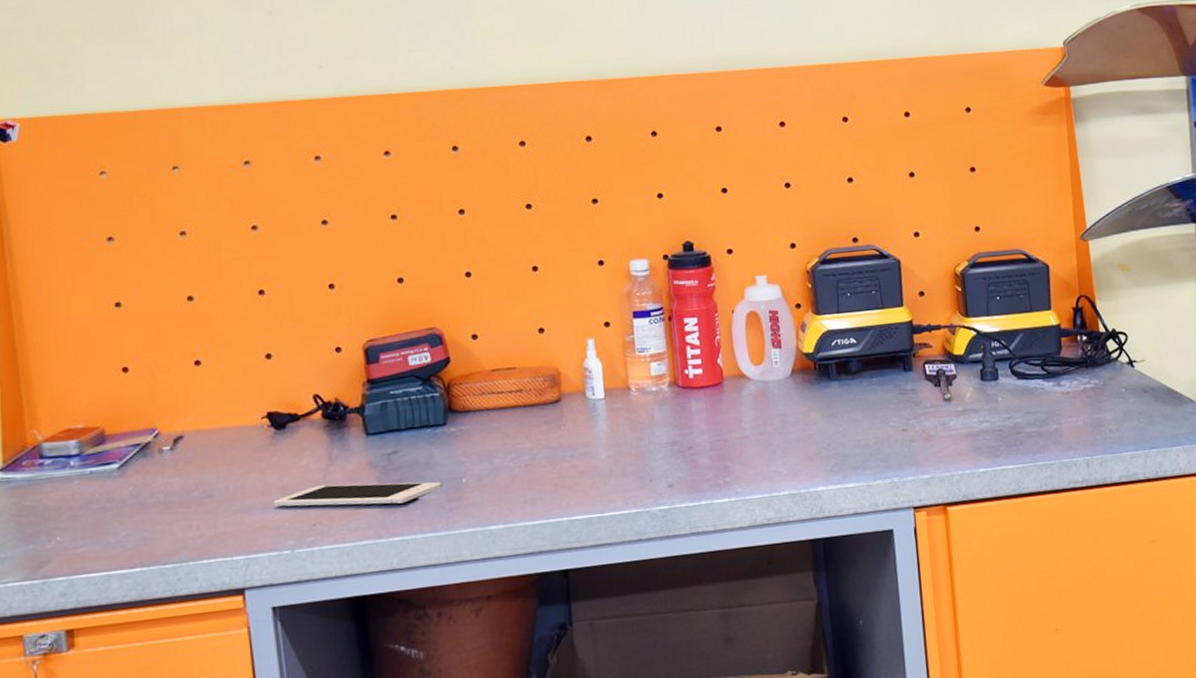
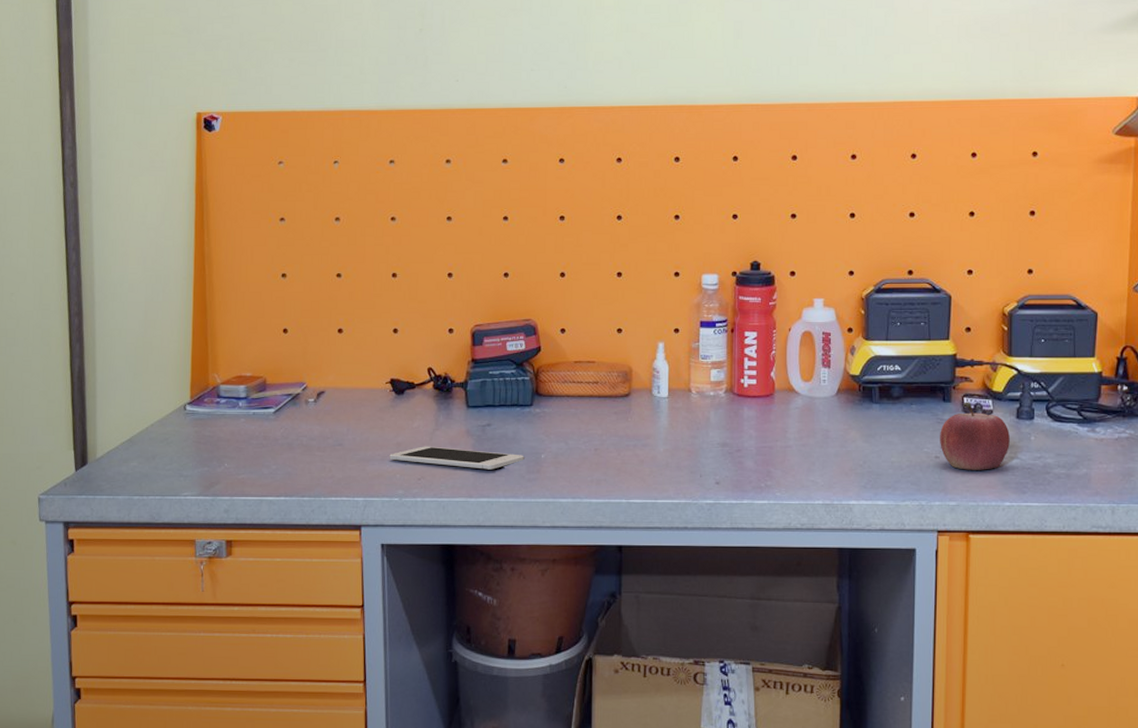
fruit: none [904,368,978,440] -> present [940,402,1010,470]

